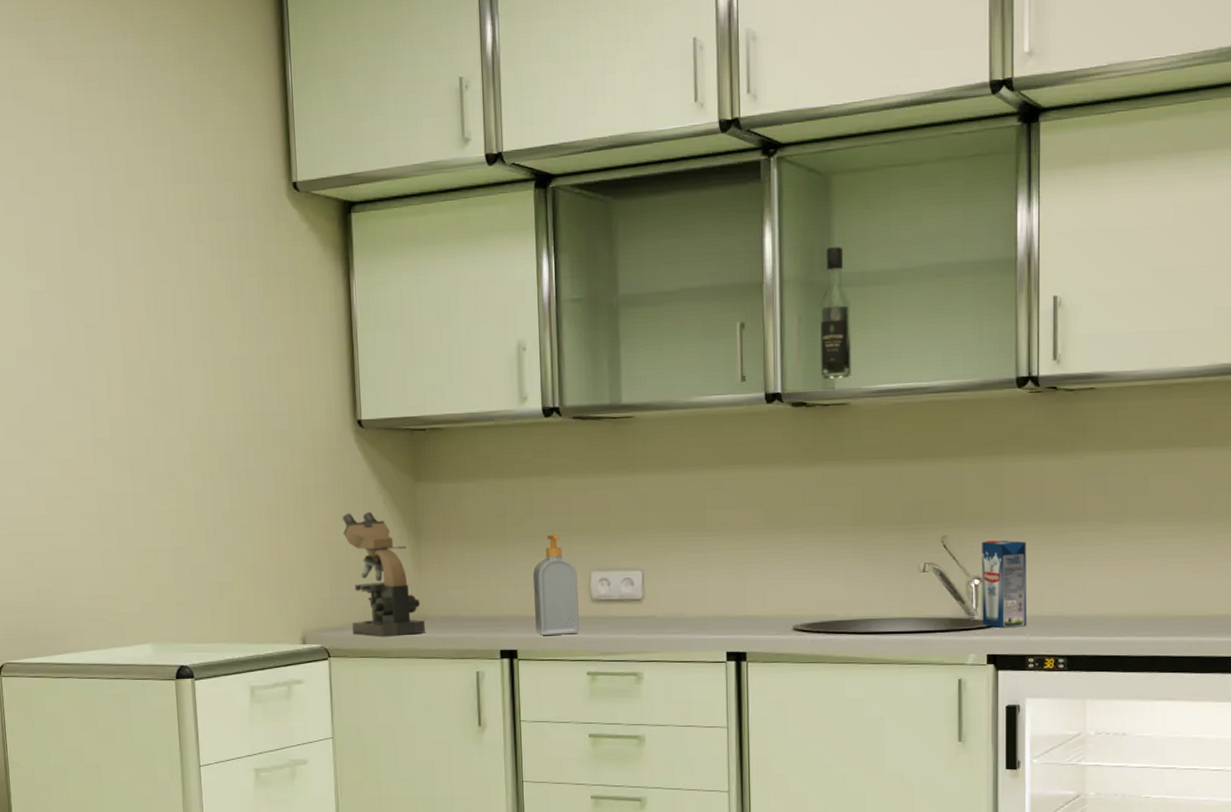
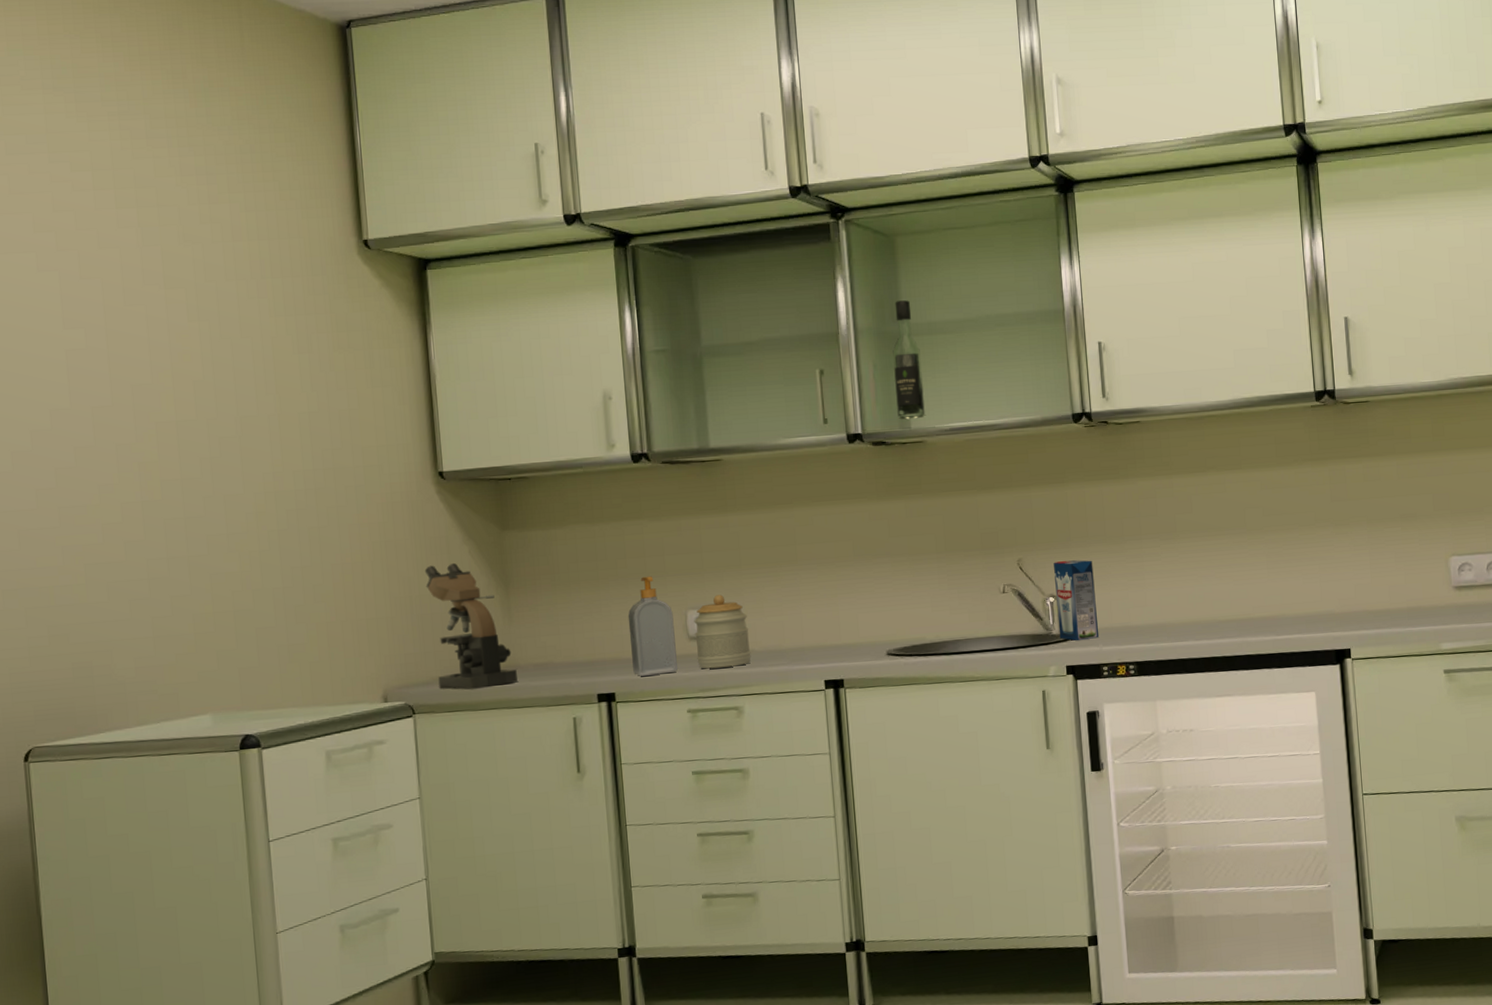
jar: none [597,557,653,632] -> present [694,594,751,669]

